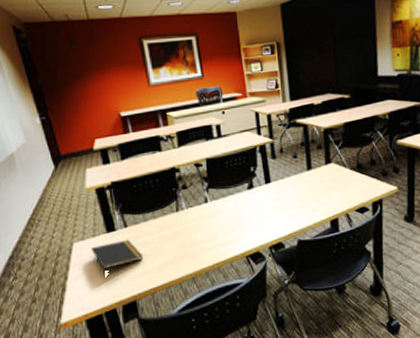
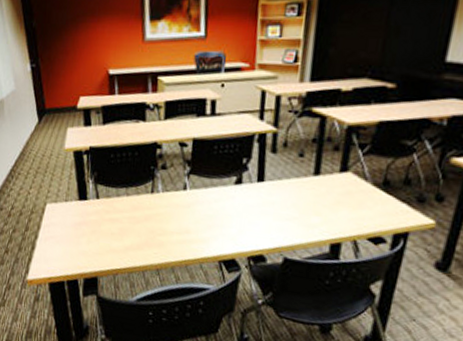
notepad: present [91,239,144,271] -> none [62,211,111,239]

